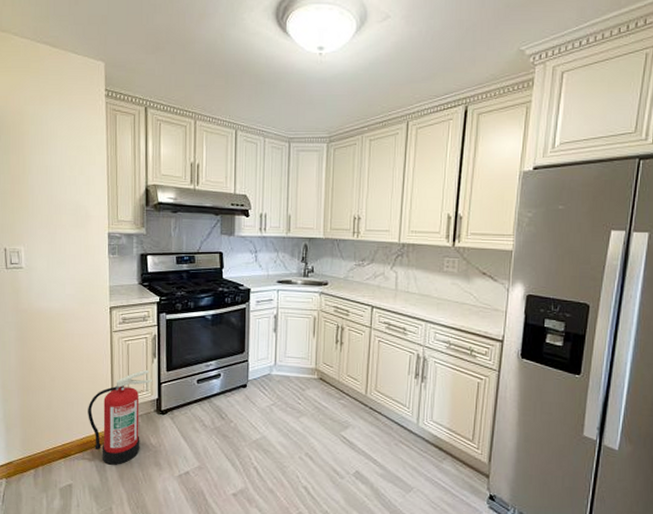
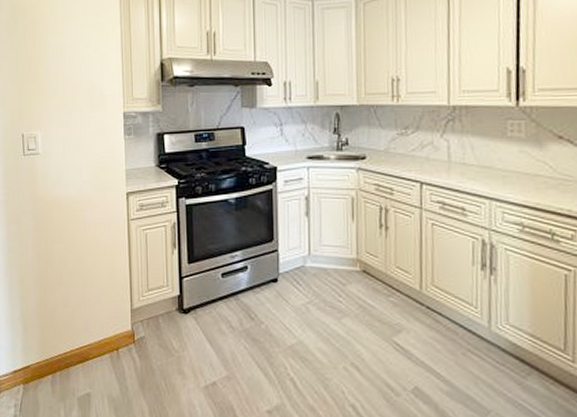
fire extinguisher: present [88,370,153,465] -> none [106,263,174,372]

